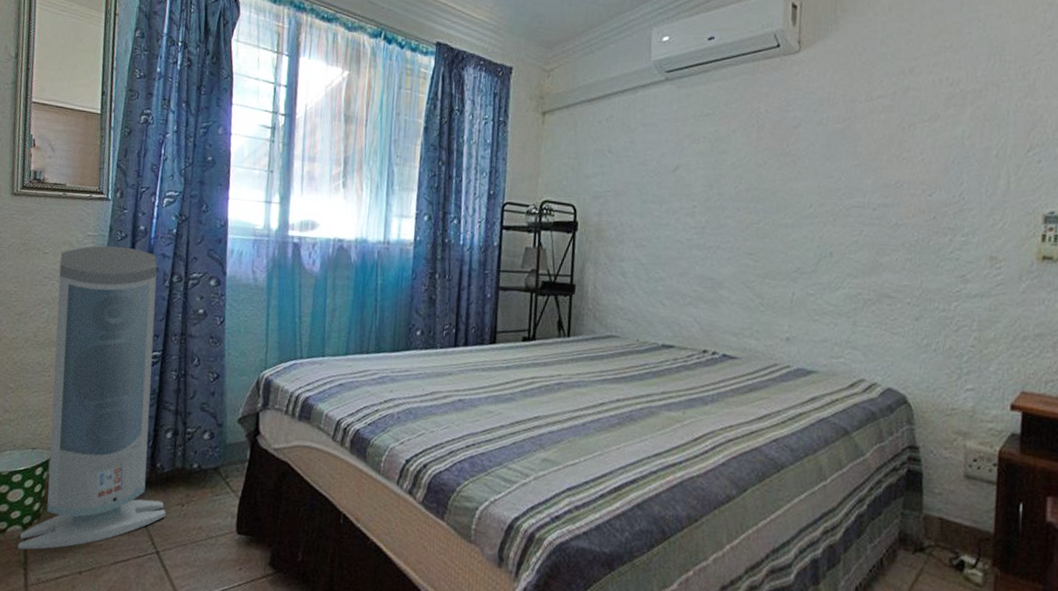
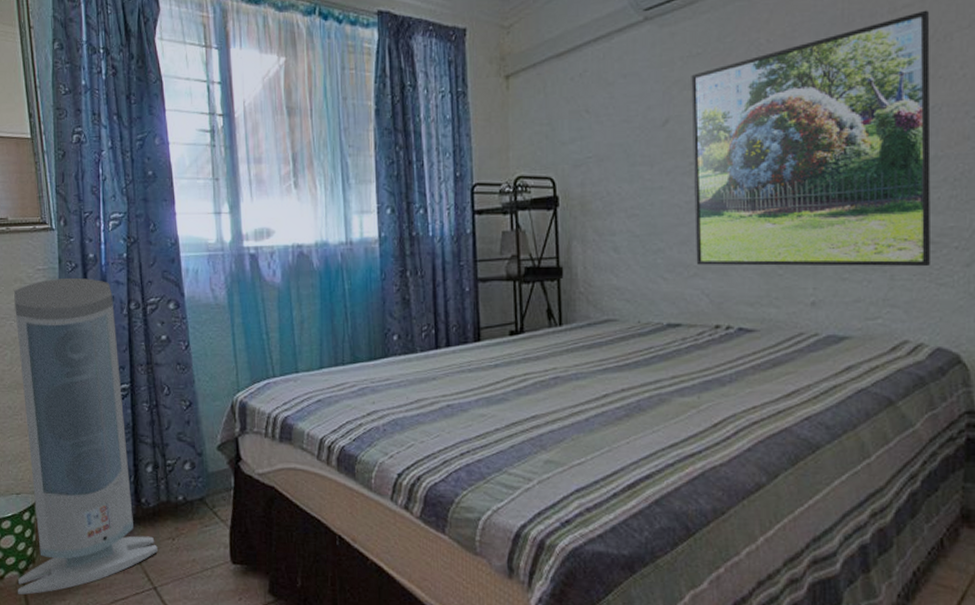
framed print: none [691,102,899,317] -> present [691,10,931,267]

